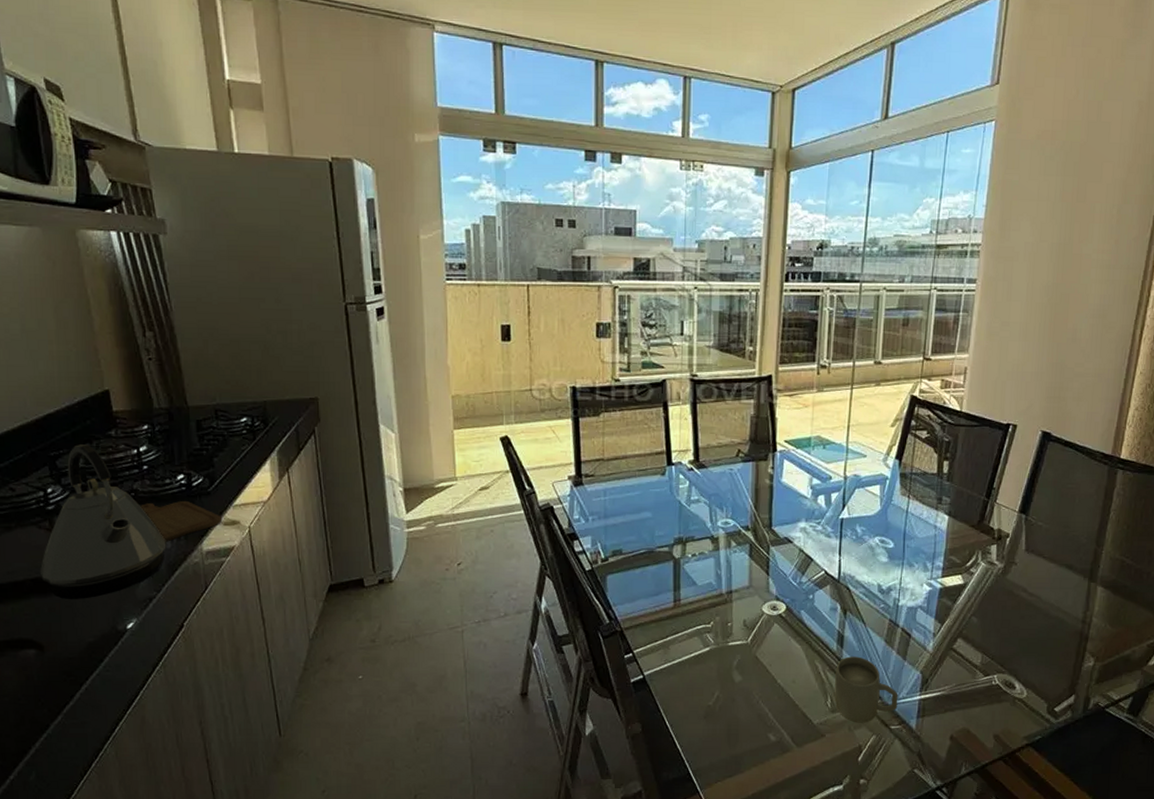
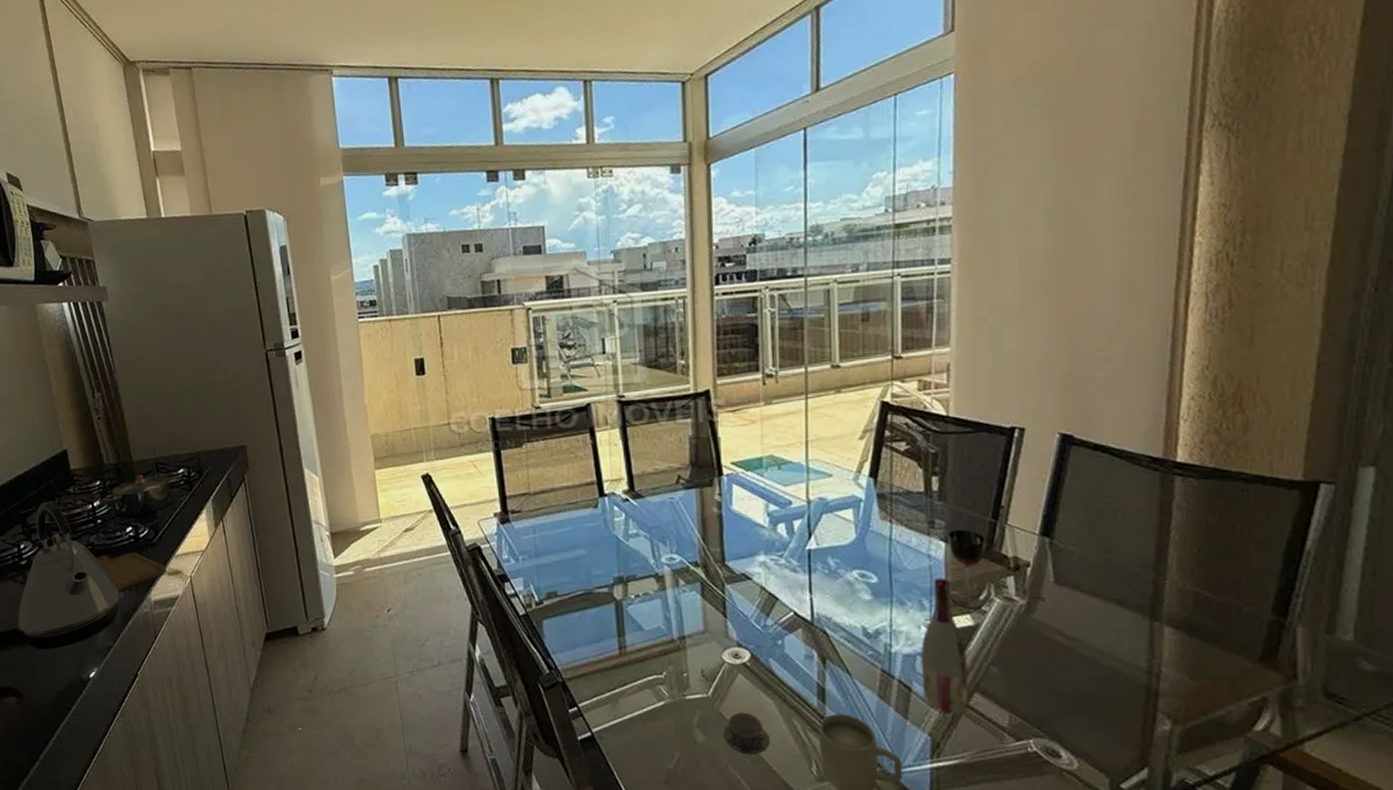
cooking pot: none [151,421,240,465] -> present [103,474,178,518]
teacup: none [758,656,796,692] -> present [724,712,771,755]
wine bottle: none [919,545,956,656] -> present [920,578,969,714]
wineglass: none [948,506,979,571] -> present [947,530,986,609]

